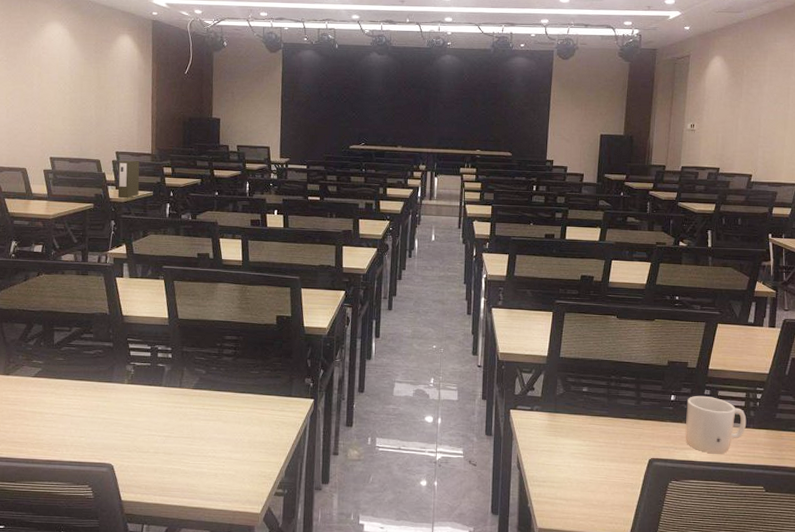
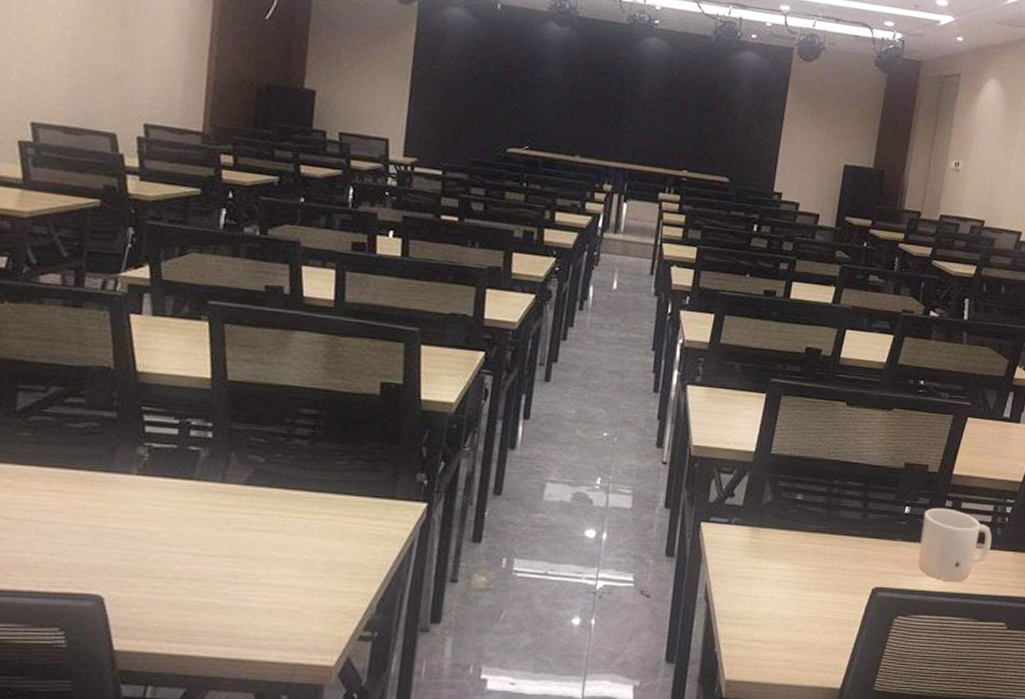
binder: present [117,160,140,198] -> none [141,137,182,195]

